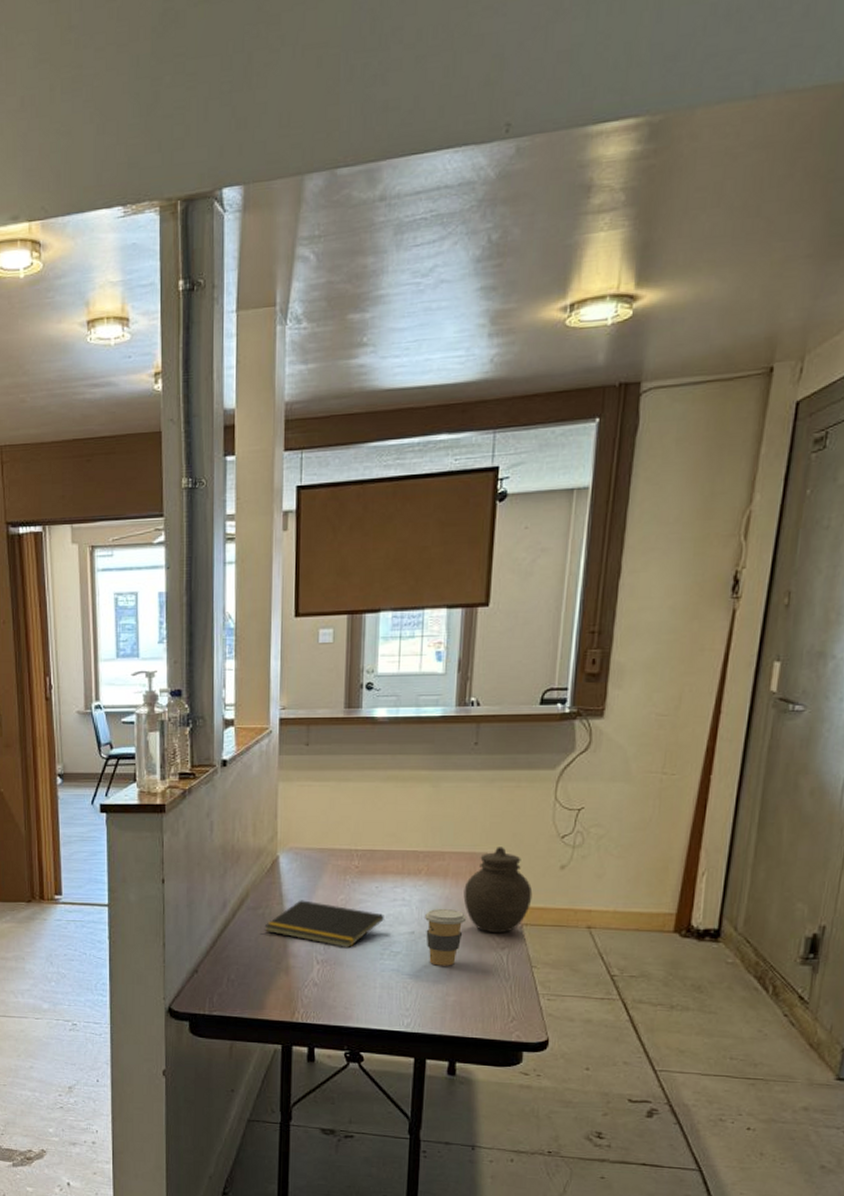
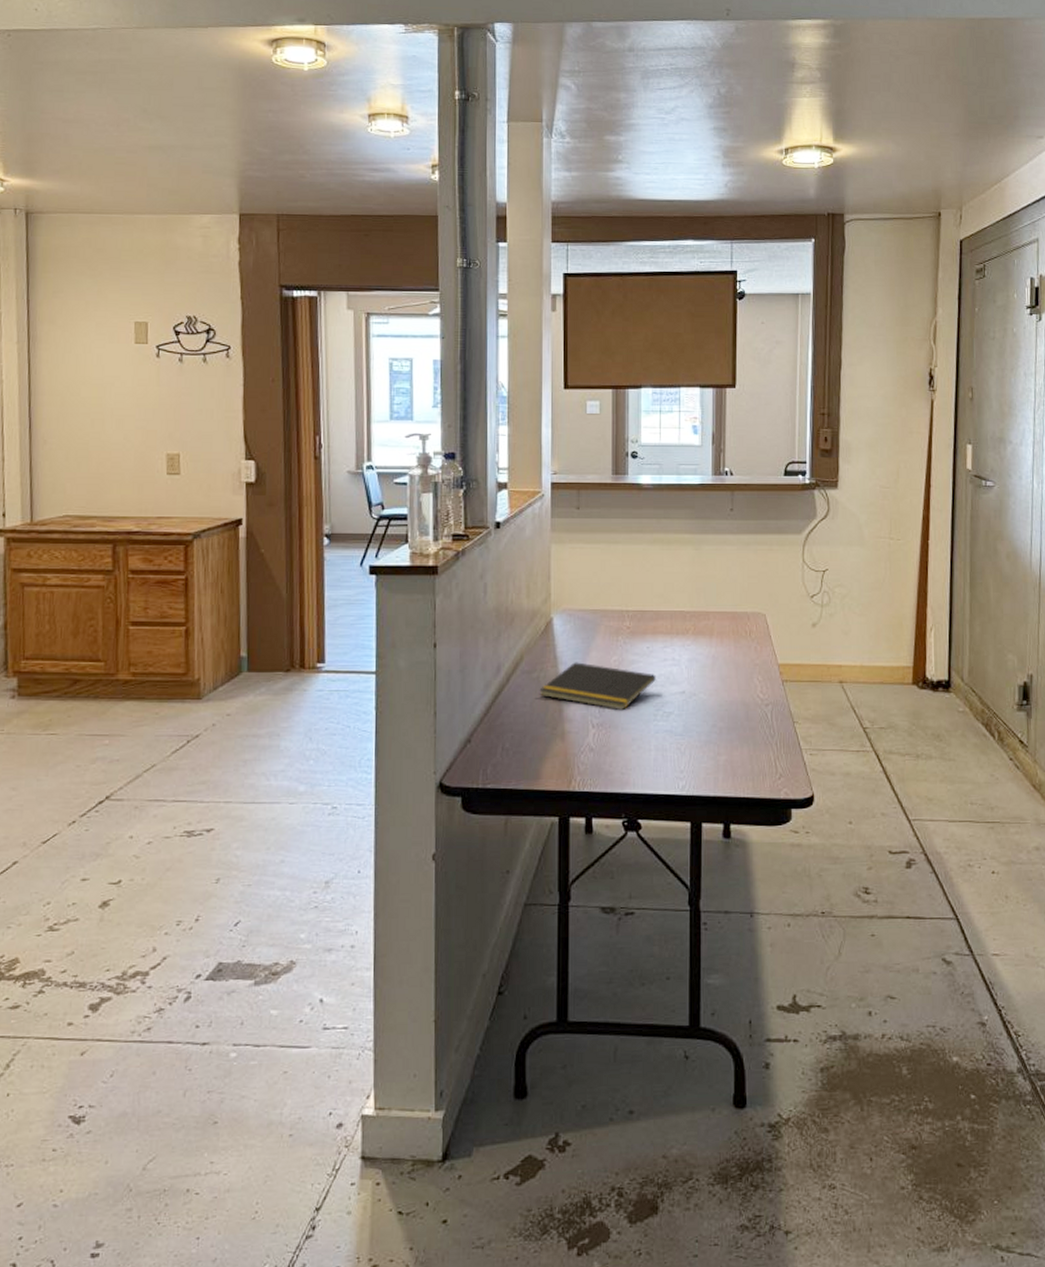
coffee cup: present [425,908,467,966] -> none [694,667,732,725]
jar: present [463,847,533,934] -> none [728,606,790,691]

